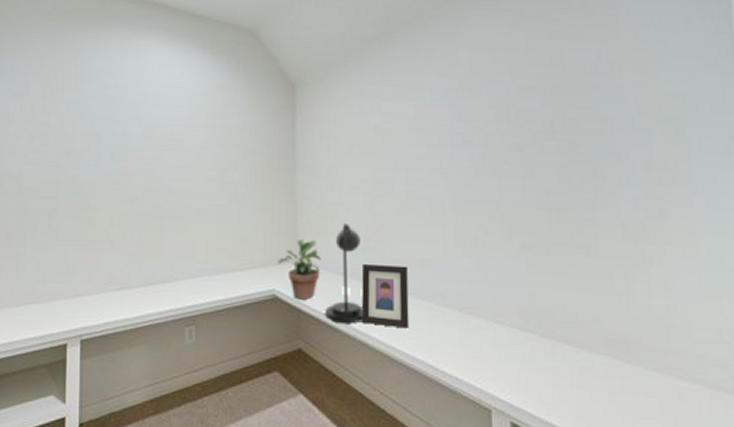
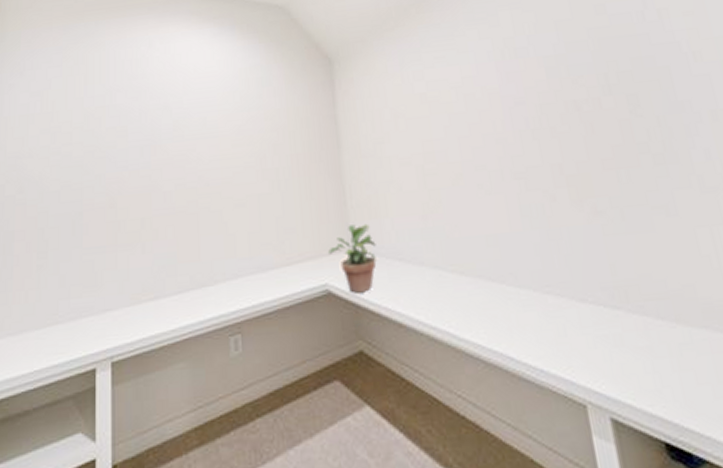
desk lamp: present [325,222,363,324] -> none [386,201,429,317]
picture frame: present [361,263,409,329] -> none [422,244,482,317]

